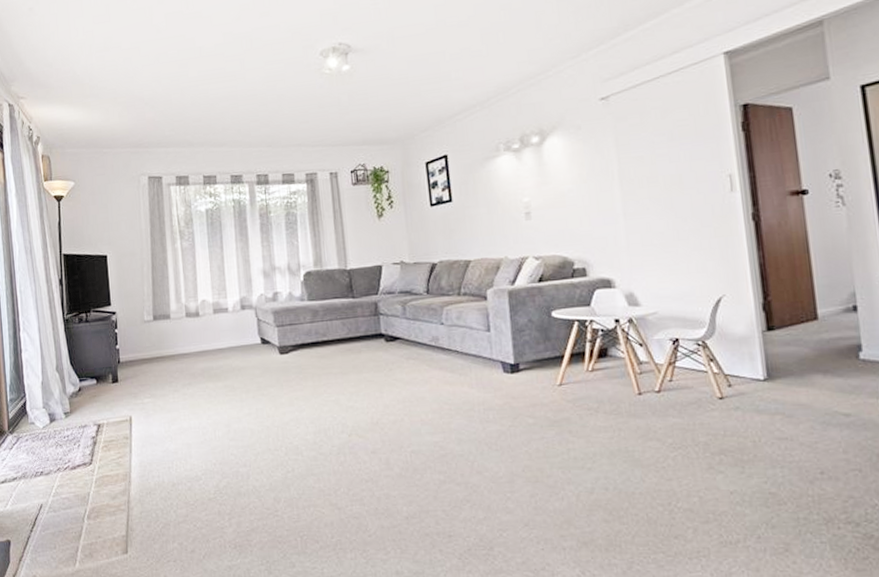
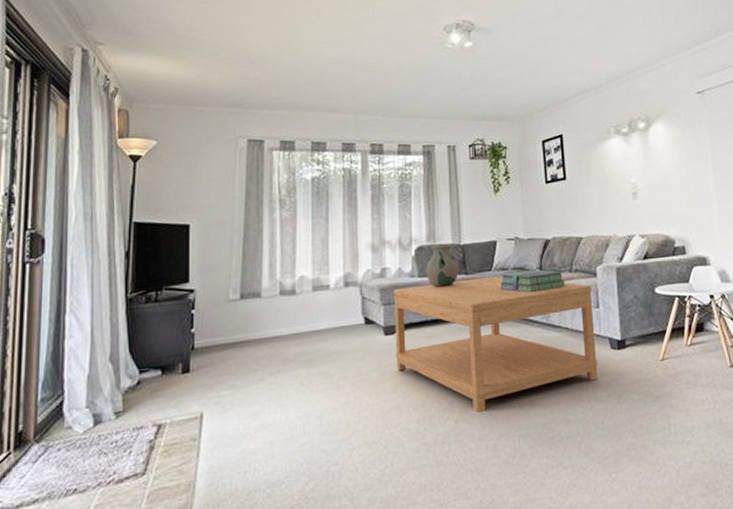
coffee table: none [285,299,491,428] -> present [393,276,599,412]
vase: none [315,269,347,311] -> present [426,244,460,288]
stack of books: none [387,293,453,316] -> present [500,270,564,293]

